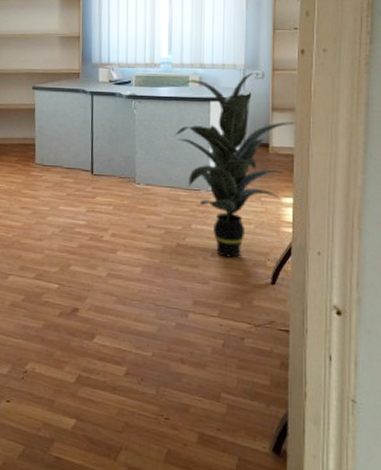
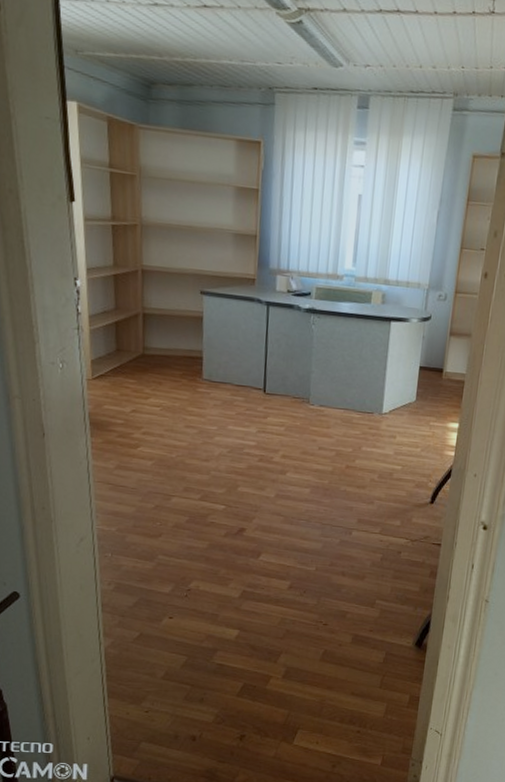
indoor plant: present [175,73,296,258] -> none [353,293,471,479]

